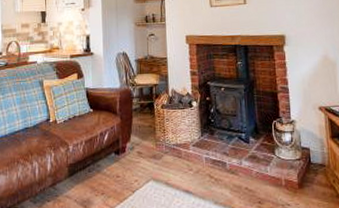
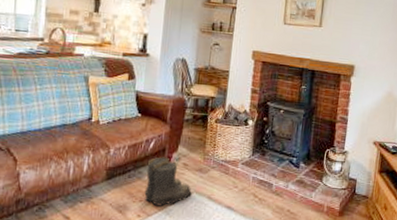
boots: none [104,148,150,197] -> present [144,157,192,206]

